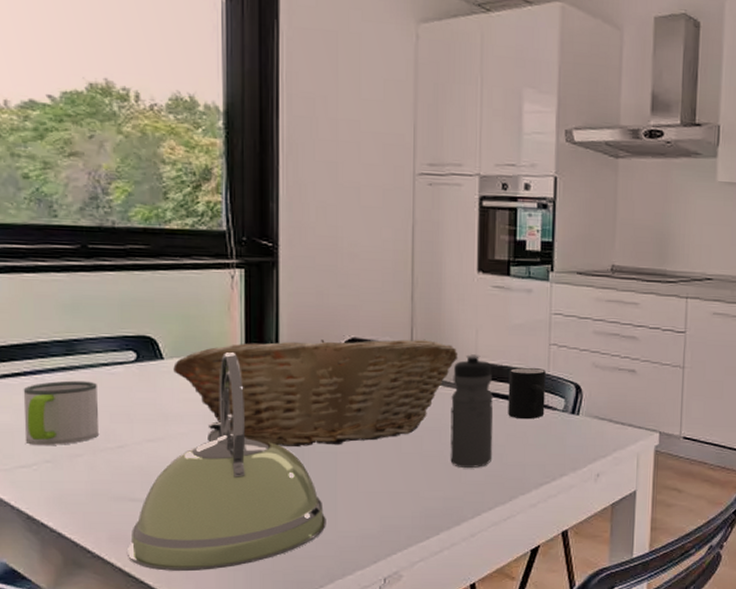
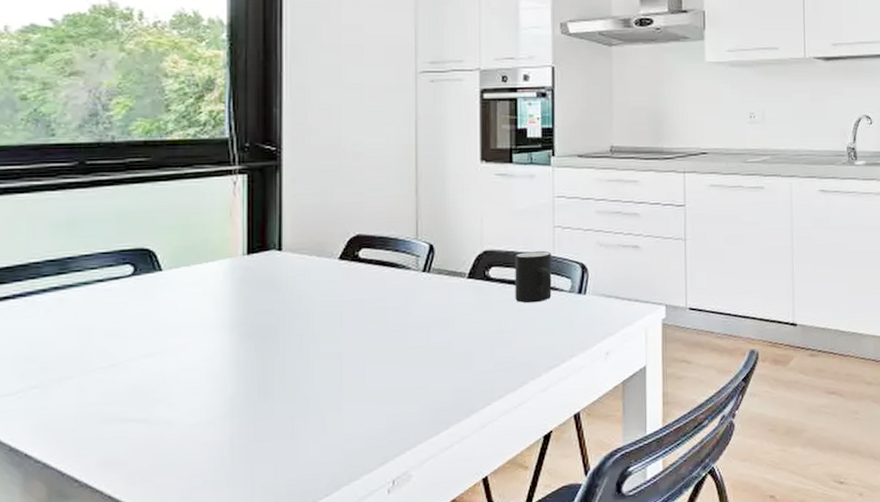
mug: present [23,380,100,446] -> none [11,299,92,372]
kettle: present [128,352,326,571] -> none [119,259,331,494]
fruit basket: present [173,339,458,448] -> none [172,231,464,351]
water bottle: present [450,354,493,468] -> none [458,242,501,357]

